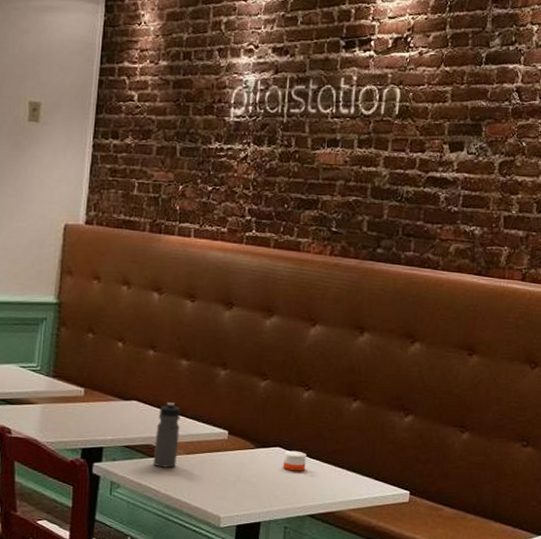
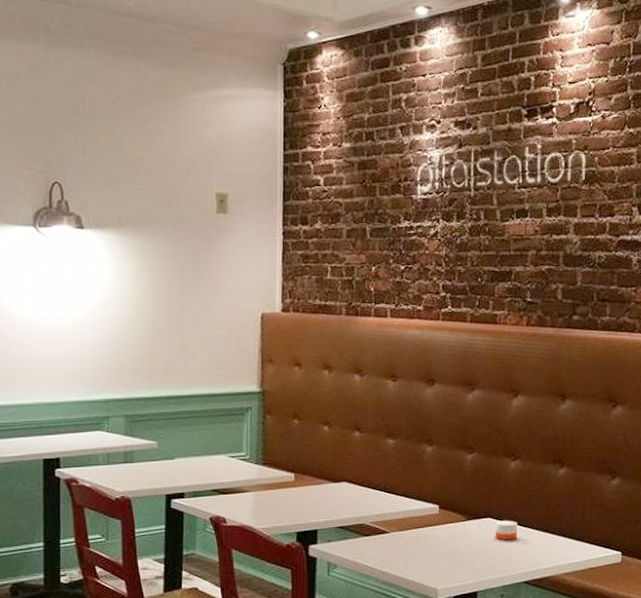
water bottle: present [153,403,181,468] -> none [367,482,391,546]

